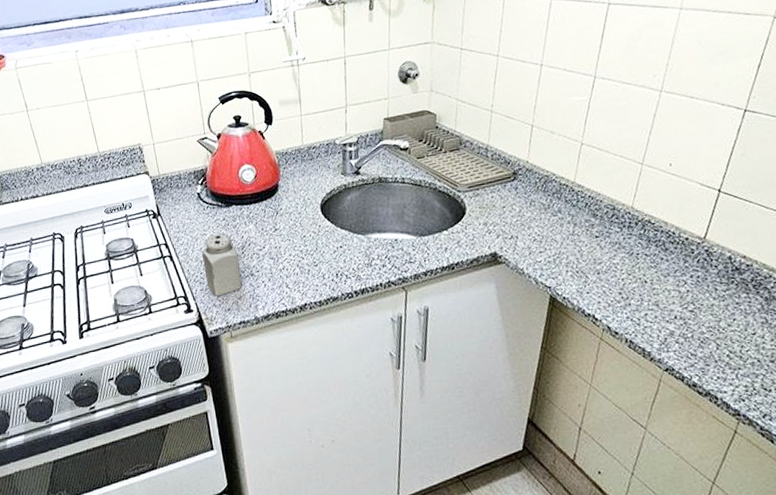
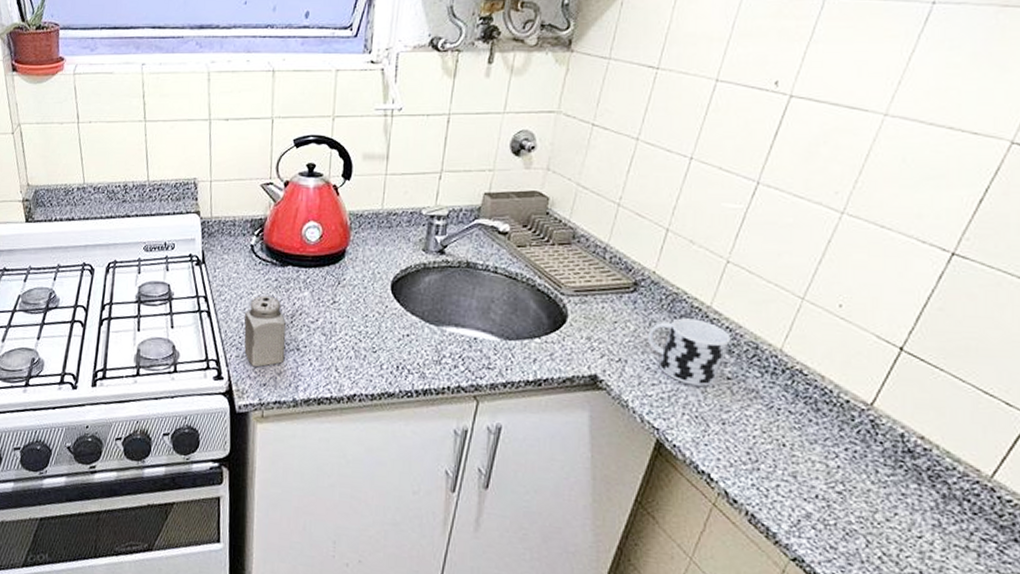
cup: none [530,193,594,248] -> present [647,318,731,386]

